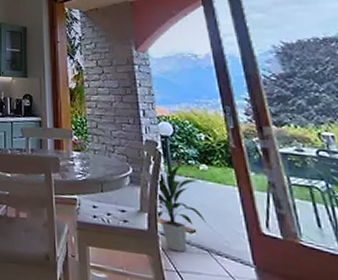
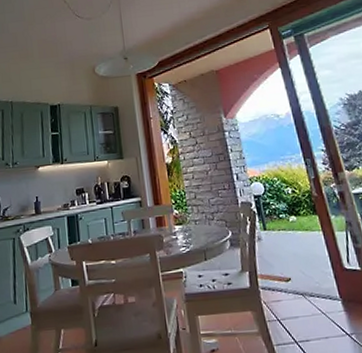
indoor plant: present [156,162,206,252] -> none [253,219,299,302]

